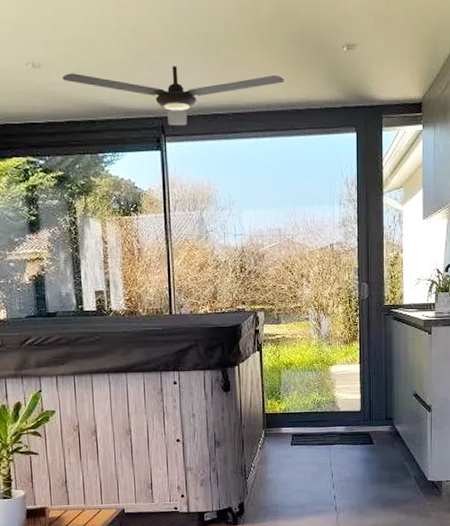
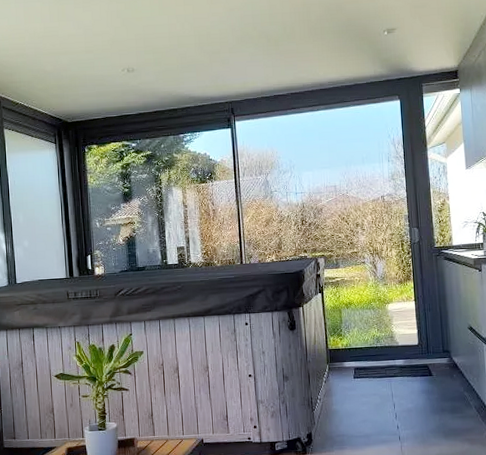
ceiling fan: present [62,66,284,126] -> none [151,60,334,108]

